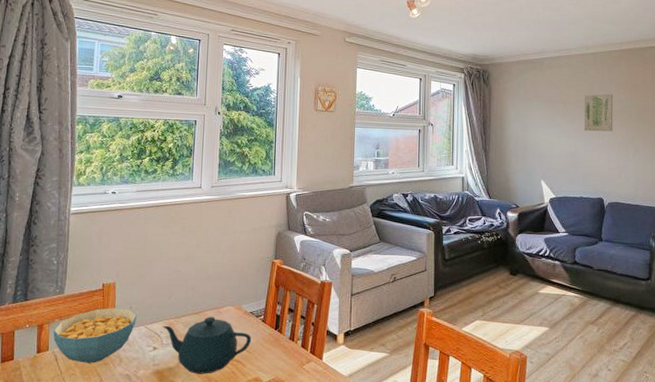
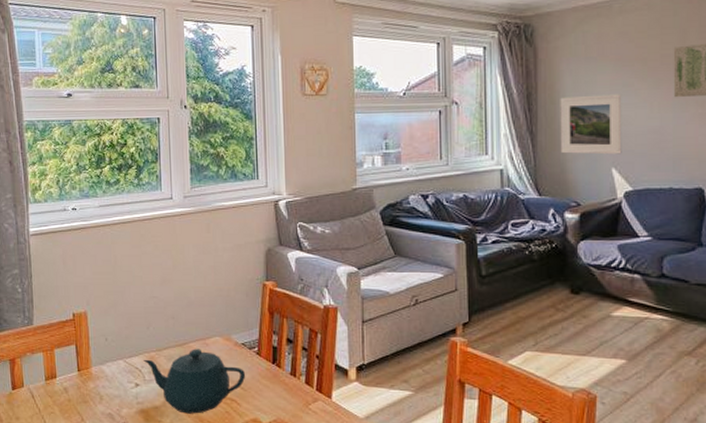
cereal bowl: present [53,308,138,363] -> none [26,340,115,401]
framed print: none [506,125,549,170] -> present [560,94,622,155]

